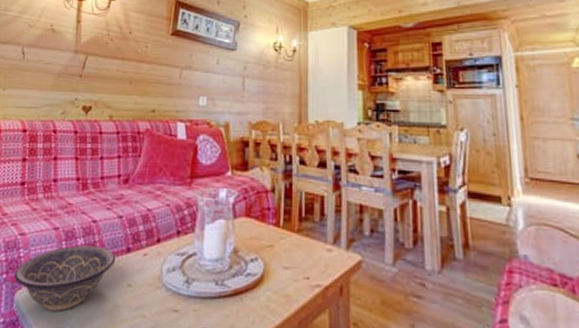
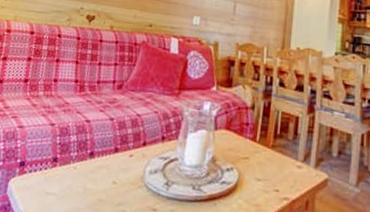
decorative bowl: present [14,245,116,311] -> none [10,141,105,200]

